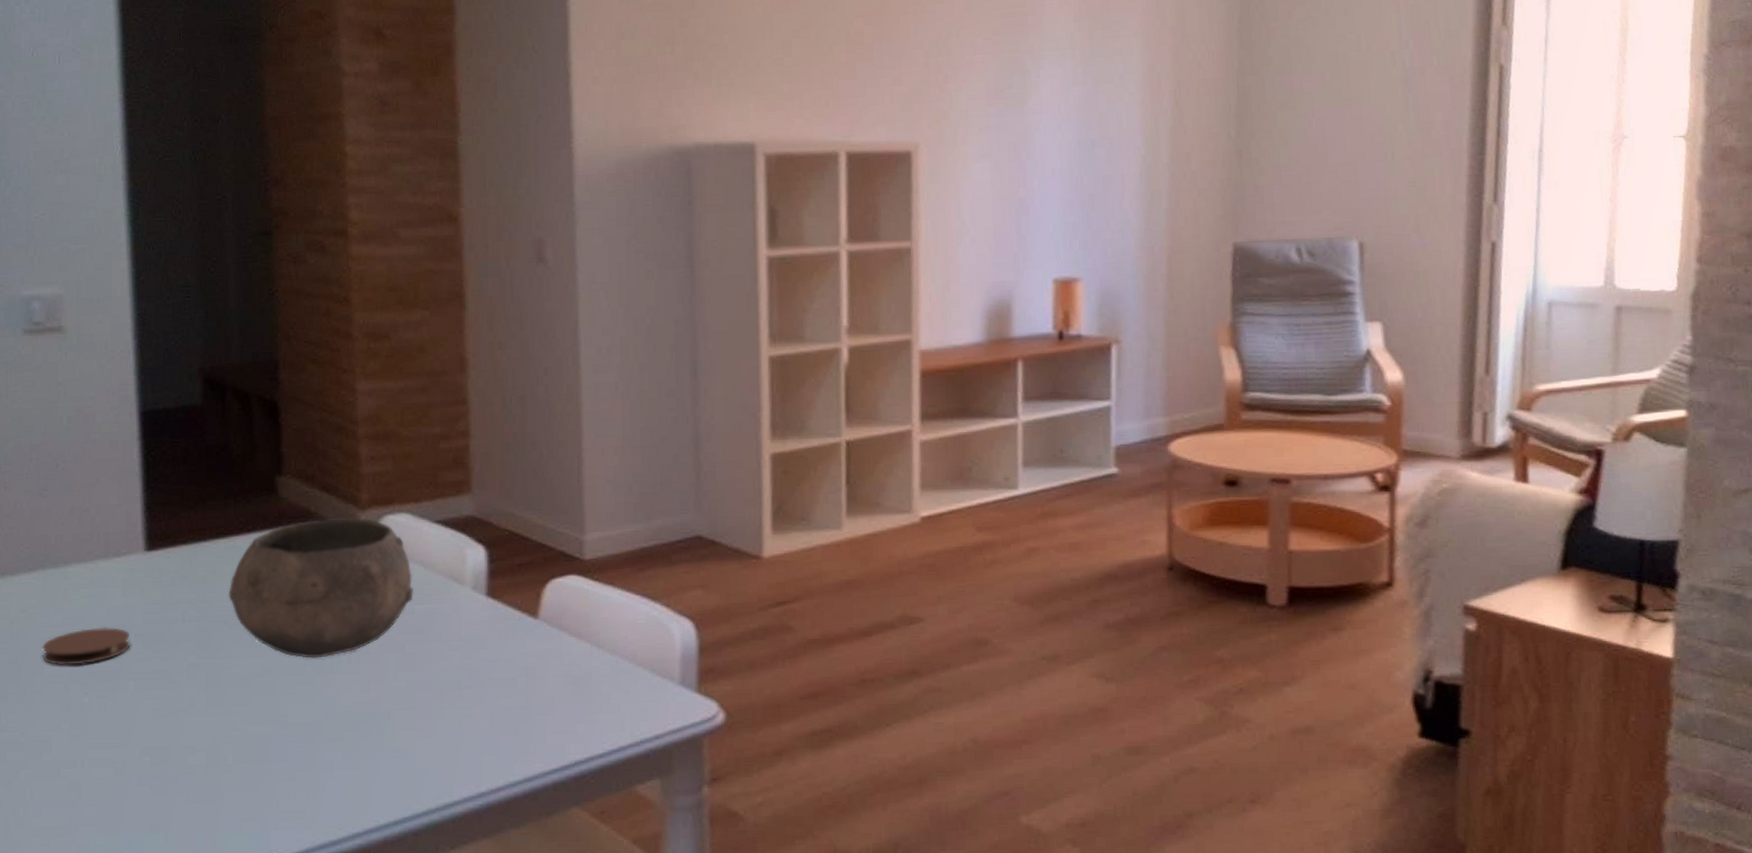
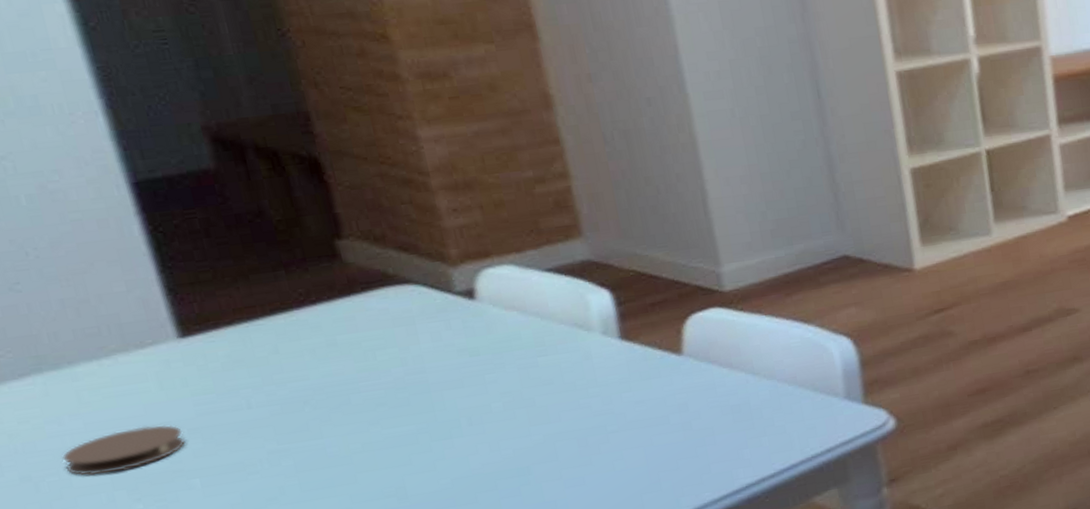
bowl: present [229,518,415,659] -> none [301,274,535,428]

